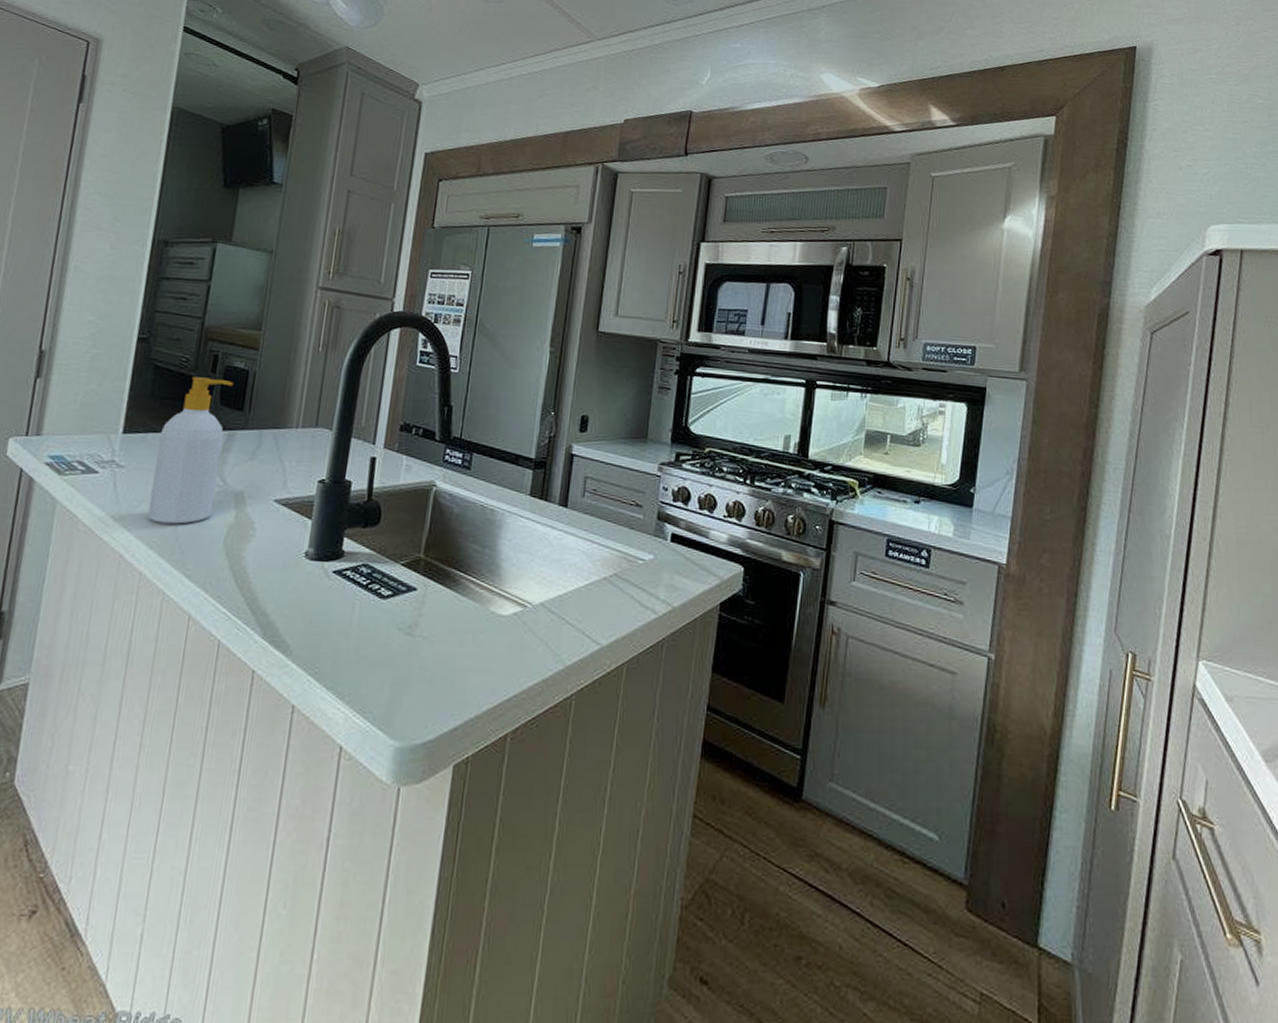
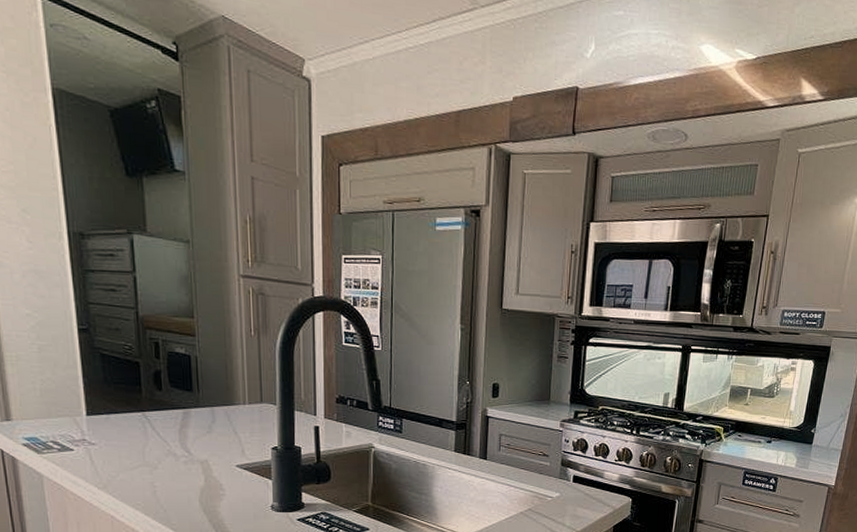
soap bottle: present [147,377,233,524] -> none [121,363,184,489]

